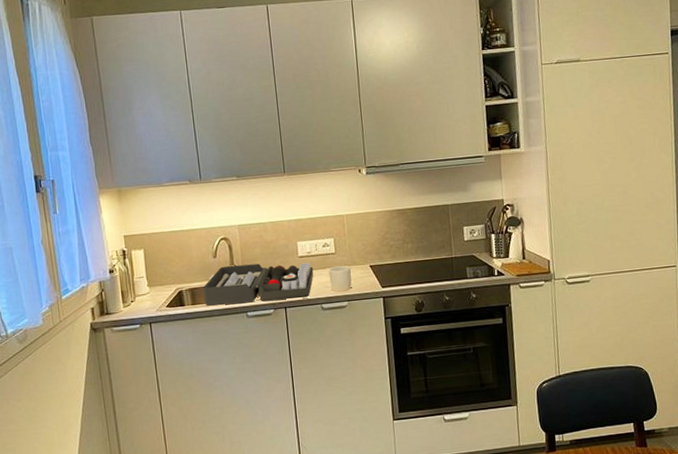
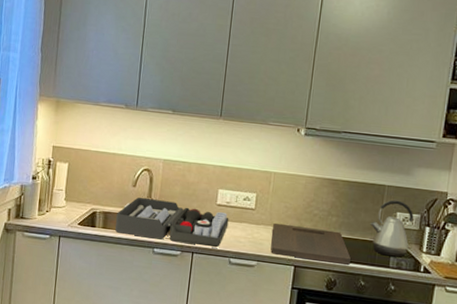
mug: present [328,265,352,293] -> none [242,222,268,252]
cutting board: none [355,256,432,292] -> present [270,223,351,266]
kettle: none [442,215,483,269] -> present [370,200,414,257]

